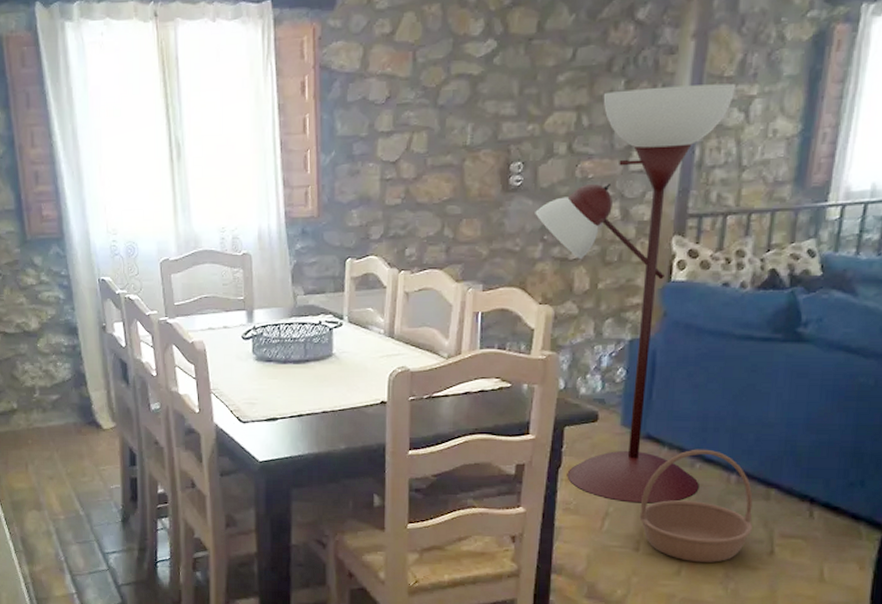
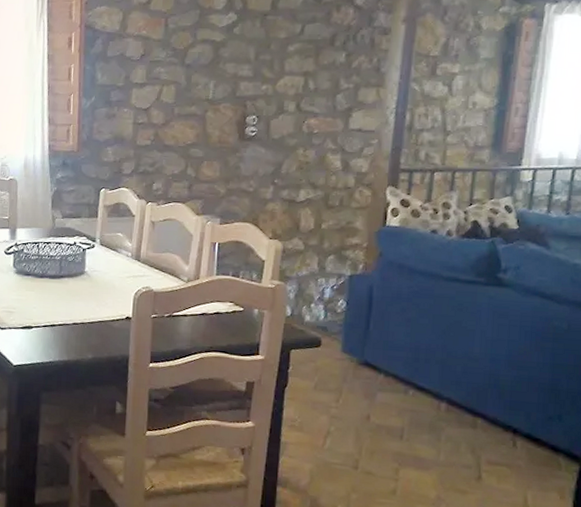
floor lamp: present [535,83,737,504] -> none [267,61,441,426]
basket: present [639,449,753,563] -> none [358,377,461,485]

